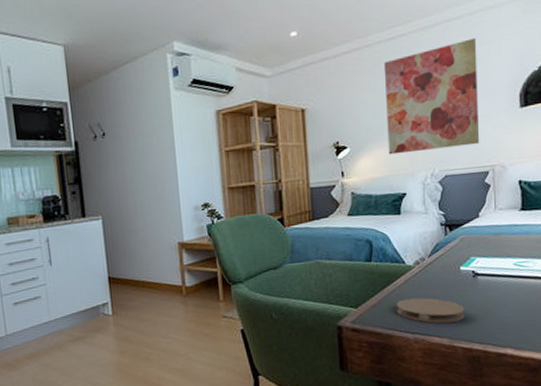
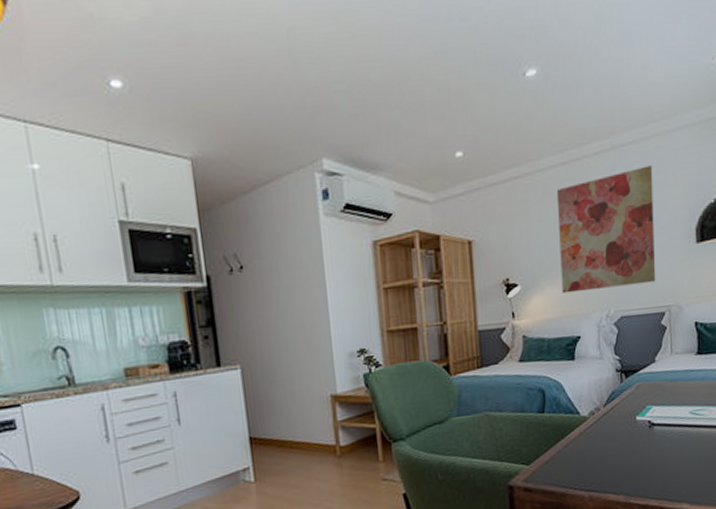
coaster: present [396,297,465,324] -> none [570,451,641,479]

